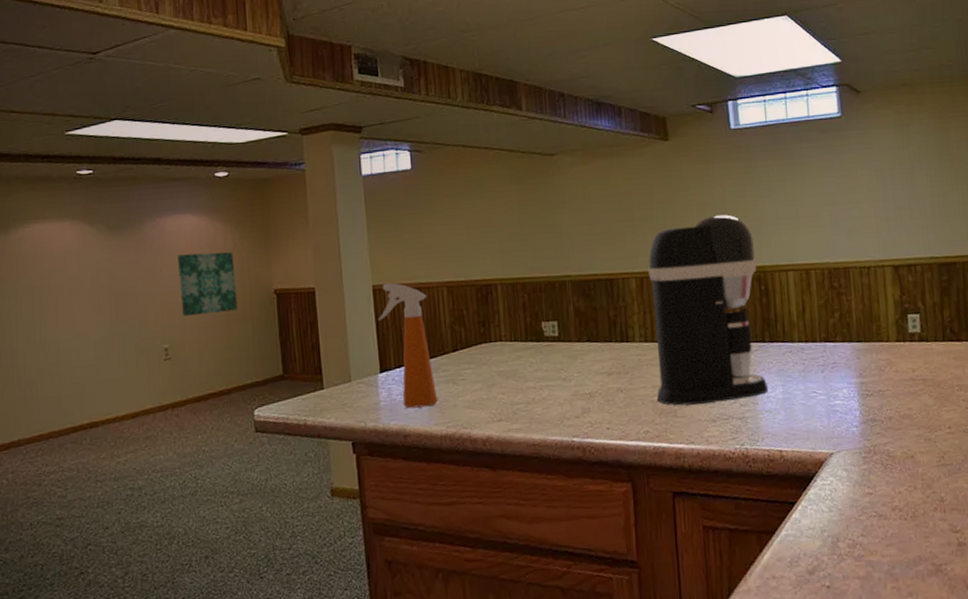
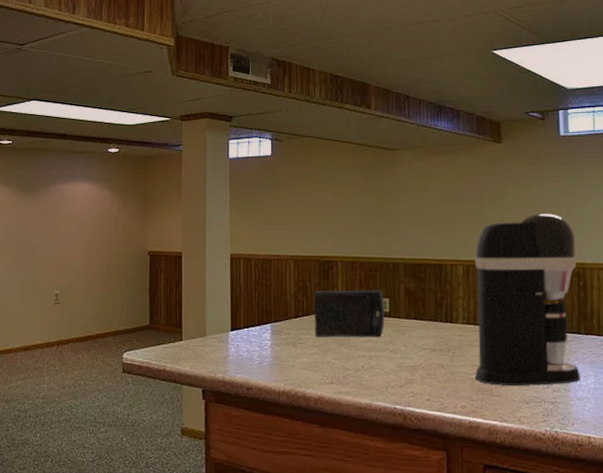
wall art: present [178,252,238,316] -> none [72,216,118,268]
spray bottle: present [377,282,438,409] -> none [232,253,279,365]
speaker: none [473,312,555,371] -> present [314,290,385,337]

